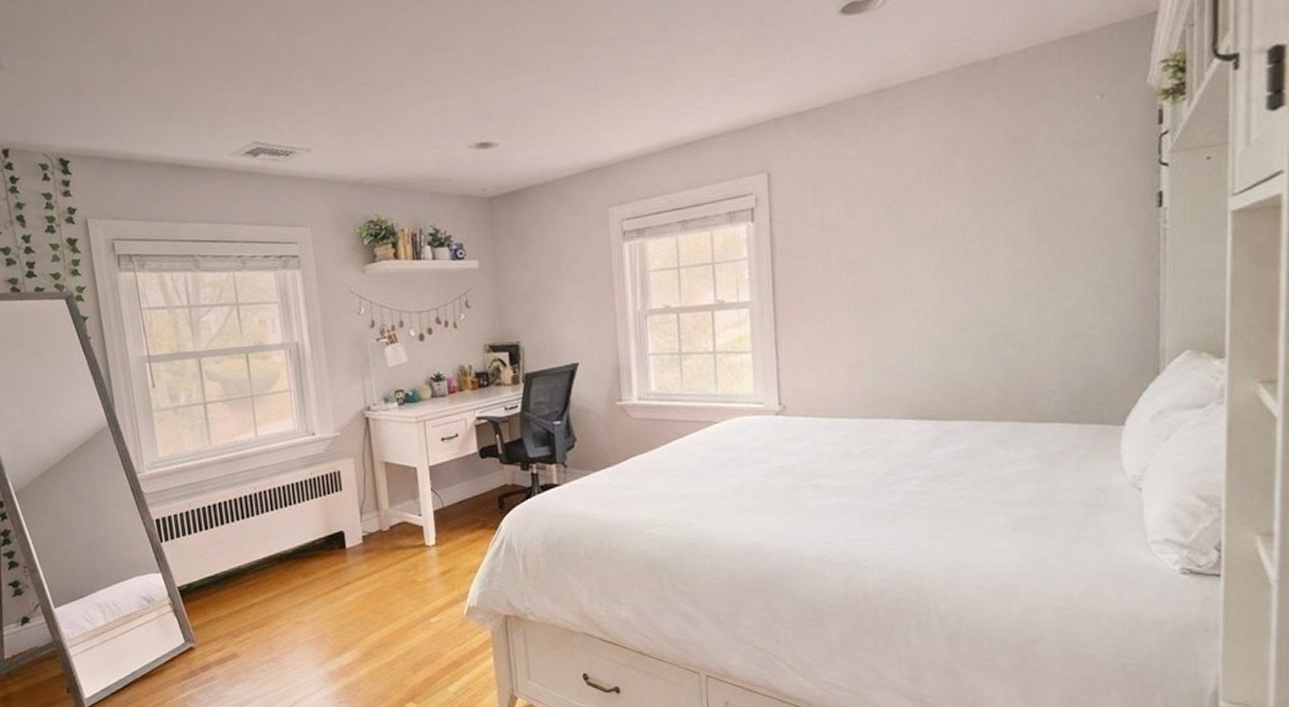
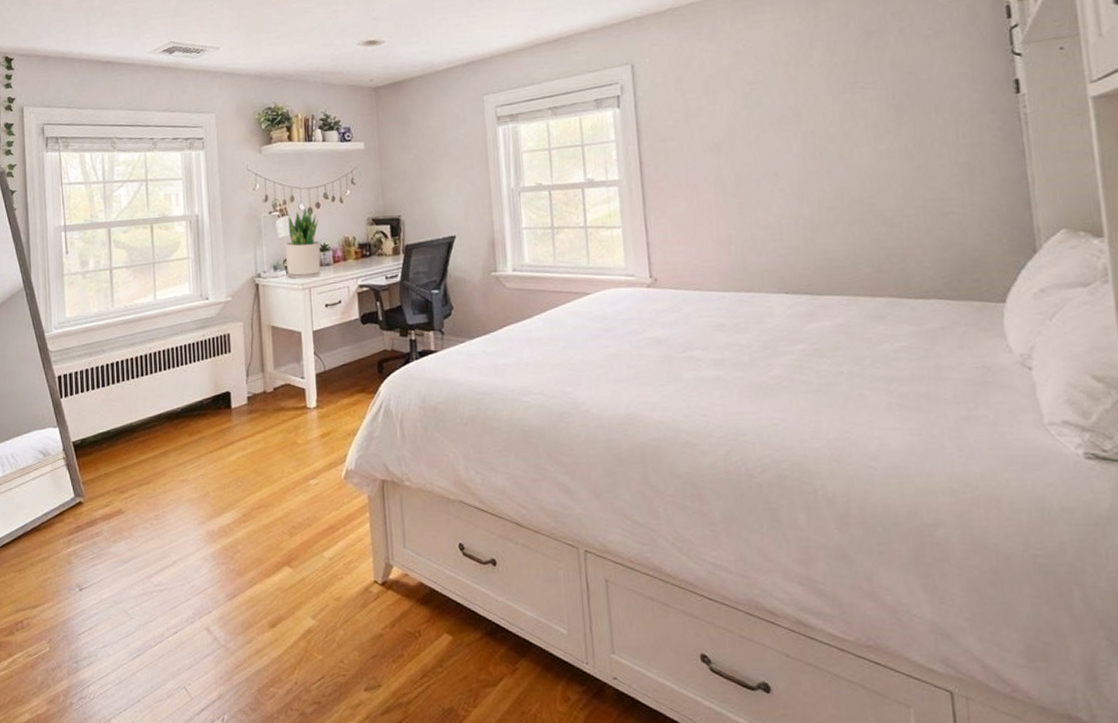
planter: none [396,334,435,412] -> present [285,208,321,280]

